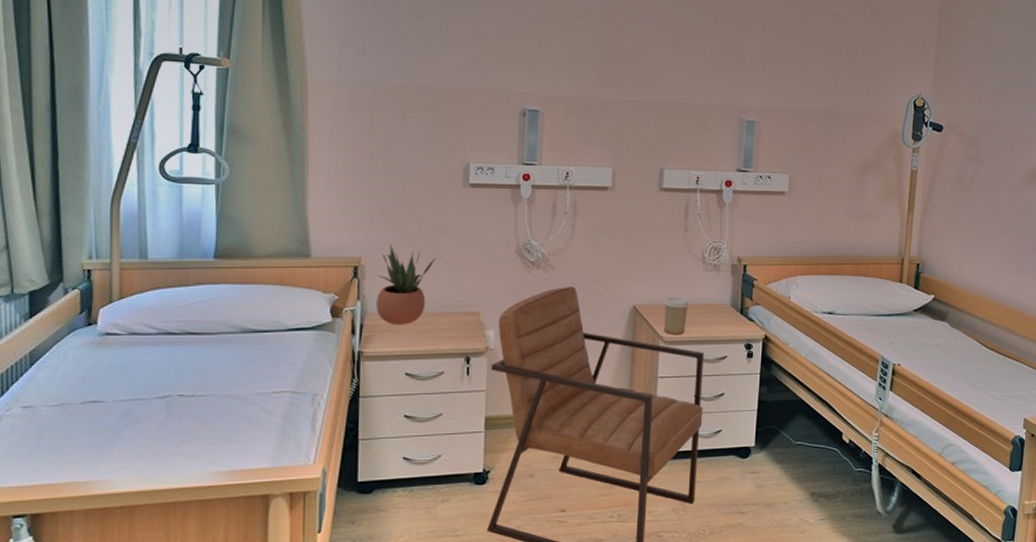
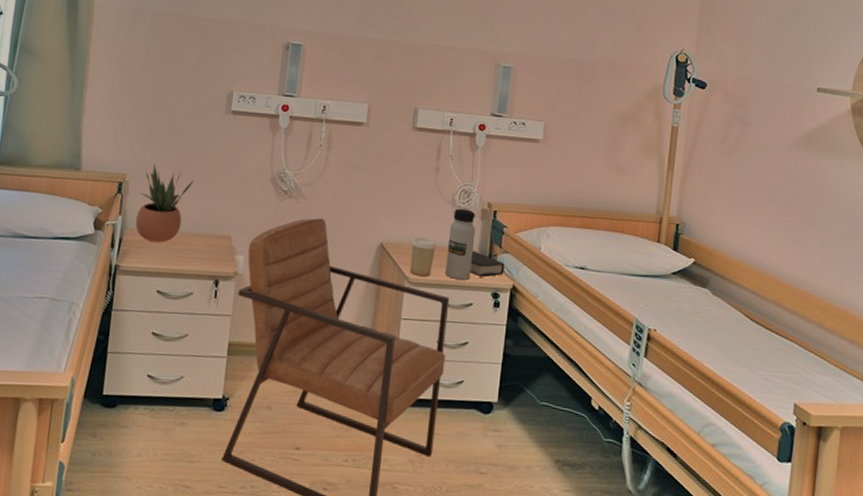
water bottle: none [699,265,726,334] -> present [445,208,476,280]
book: none [723,305,756,330] -> present [470,250,505,278]

